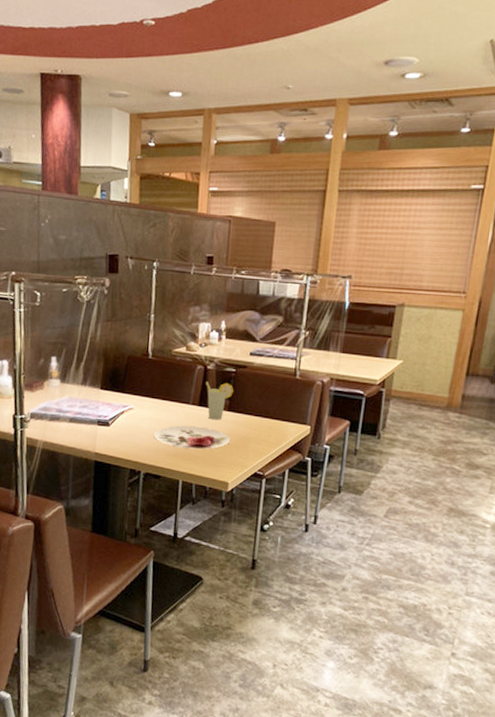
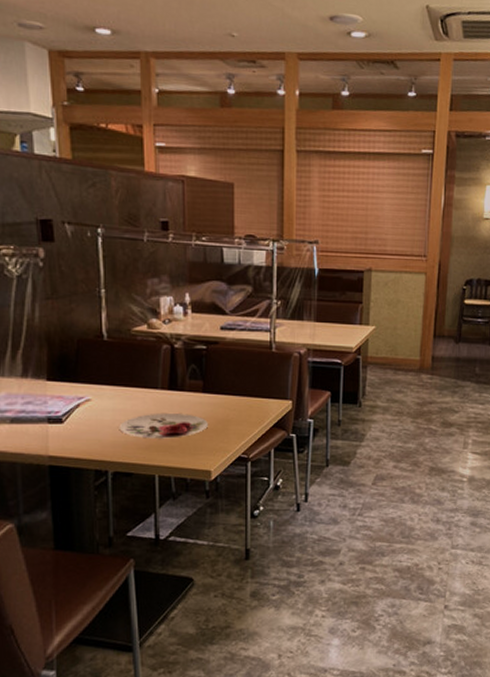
cup: present [206,382,234,420] -> none [175,361,207,404]

